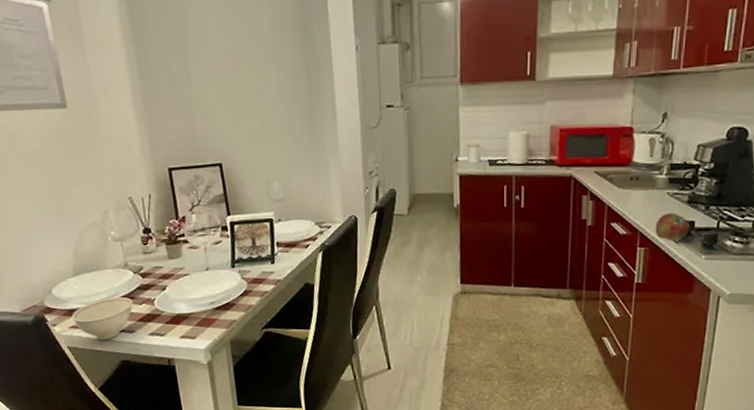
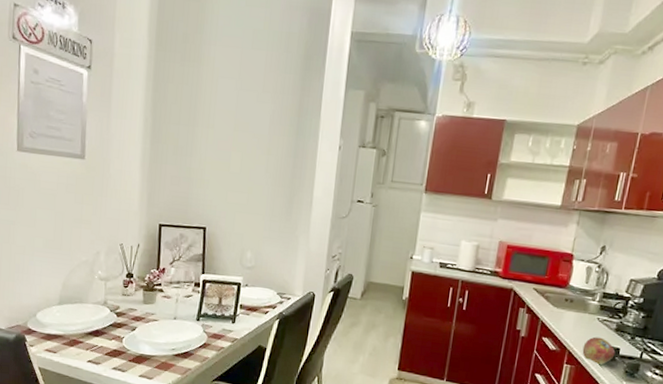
bowl: present [71,297,134,341] -> none [48,329,104,367]

